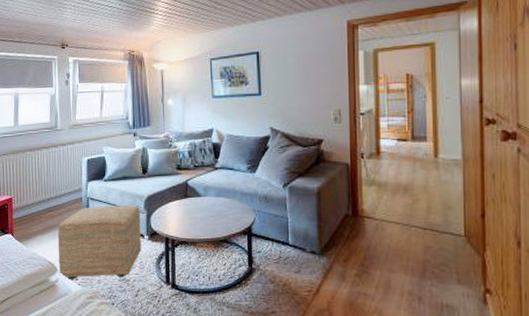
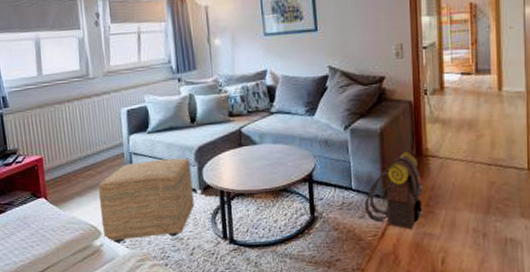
backpack: none [300,211,358,288] -> present [364,151,423,230]

